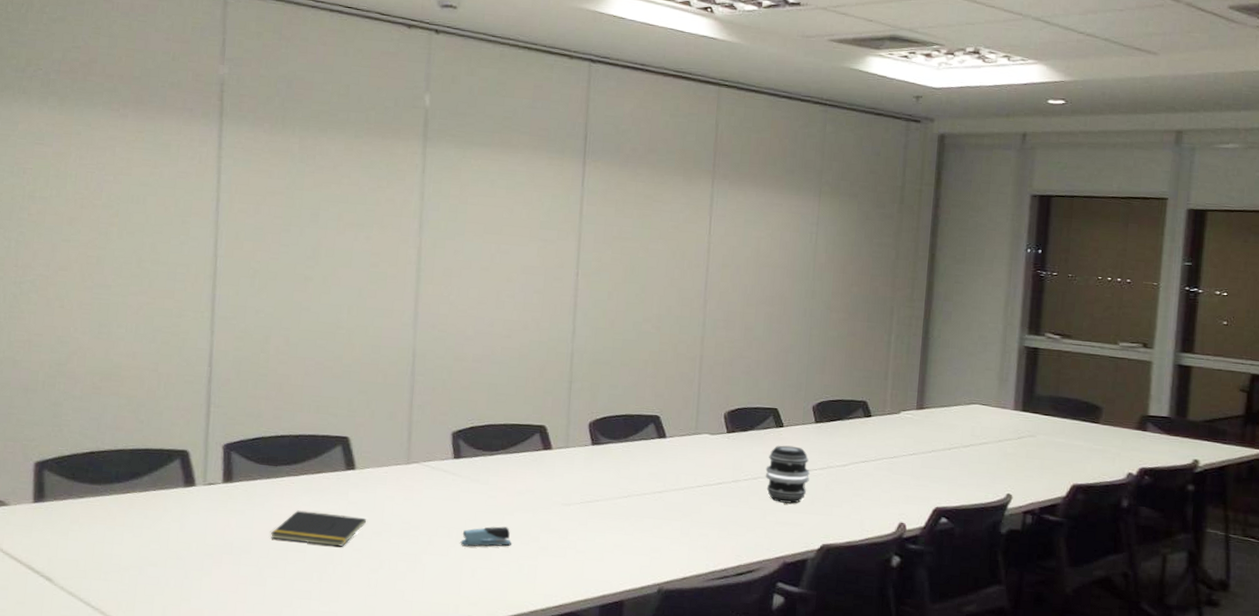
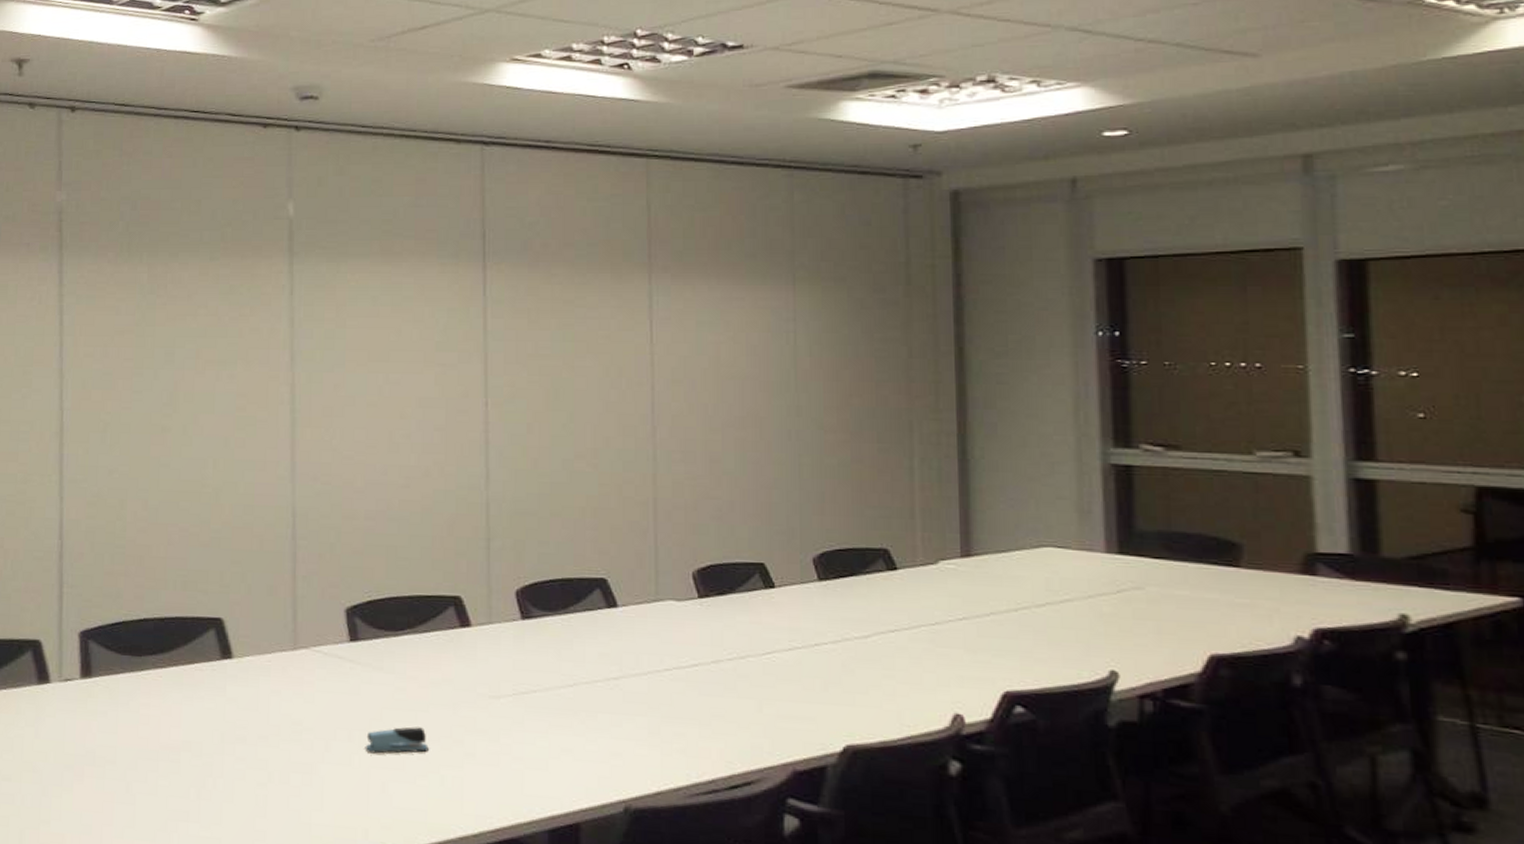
notepad: present [271,510,366,547] -> none [138,710,249,755]
speaker: present [765,445,810,504] -> none [756,612,818,691]

